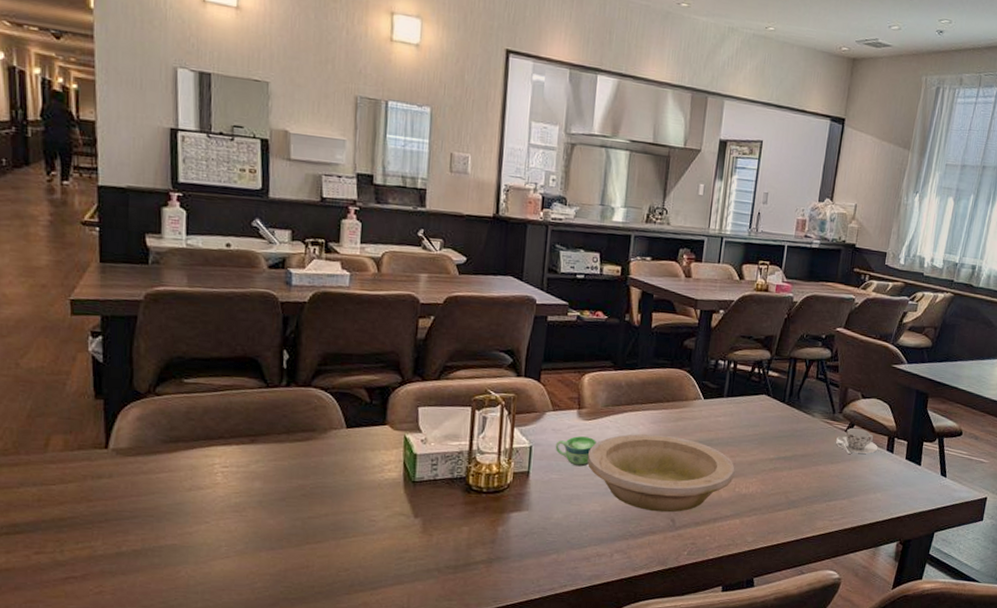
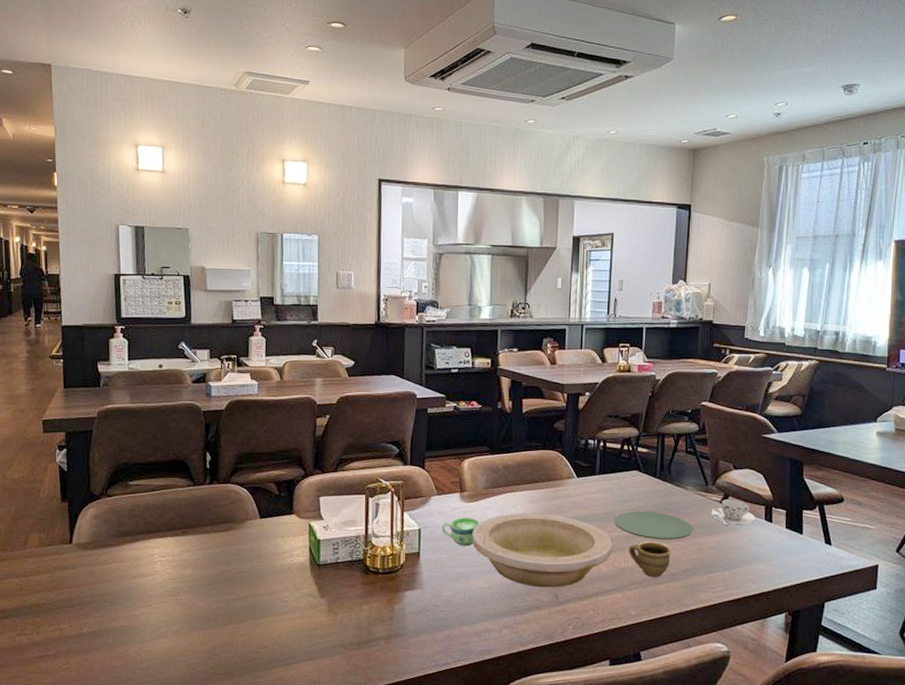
plate: none [738,436,817,467] -> present [614,511,693,540]
cup: none [750,468,793,504] -> present [628,541,671,577]

